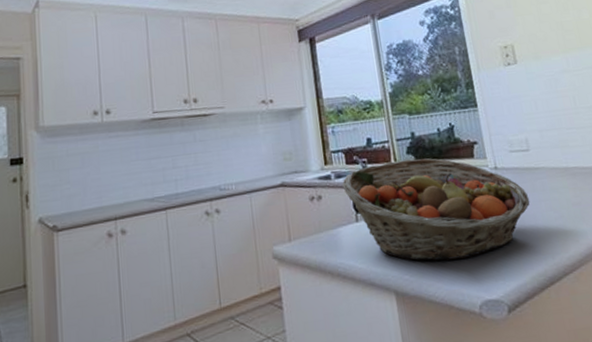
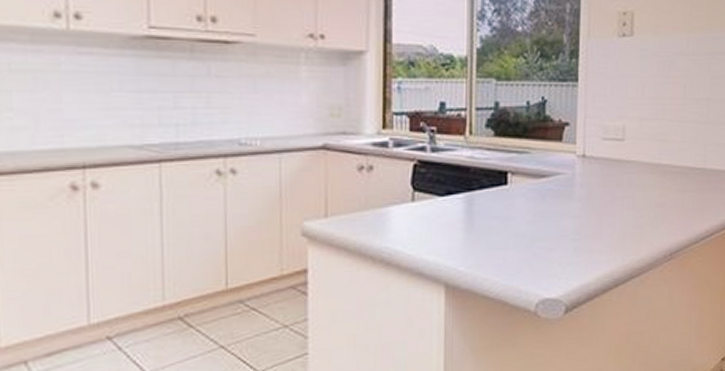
fruit basket: present [342,158,530,261] -> none [401,134,613,254]

